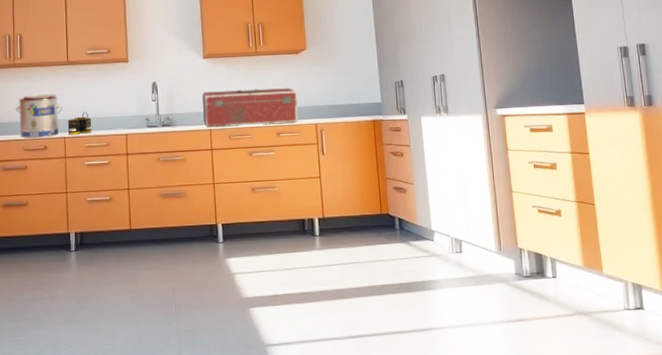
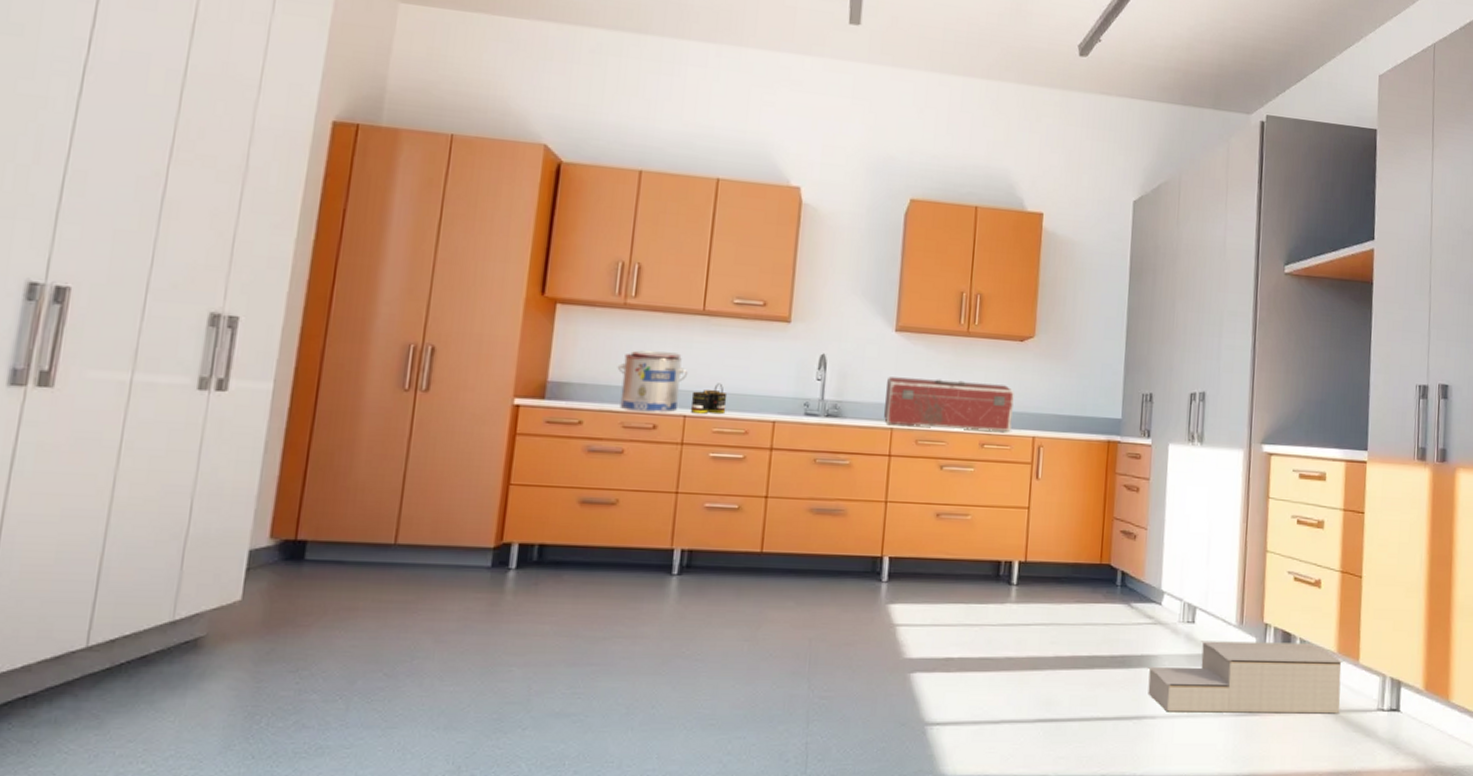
step stool: none [429,261,593,324] -> present [1147,641,1343,714]

